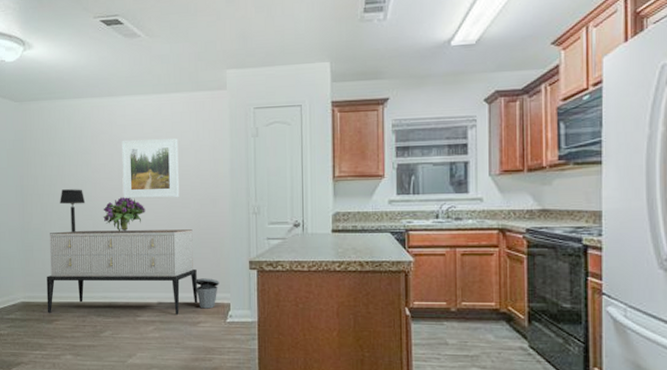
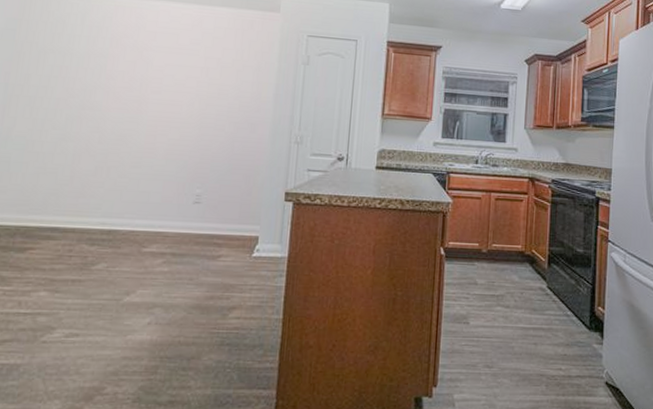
sideboard: present [46,229,197,315] -> none [19,143,224,247]
table lamp: present [60,189,85,232] -> none [57,94,93,145]
bouquet: present [103,197,145,232] -> none [114,110,169,150]
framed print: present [122,138,179,199] -> none [142,48,219,118]
trash can: present [195,278,219,309] -> none [220,207,249,242]

